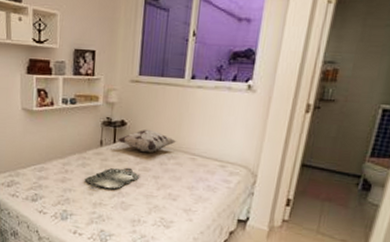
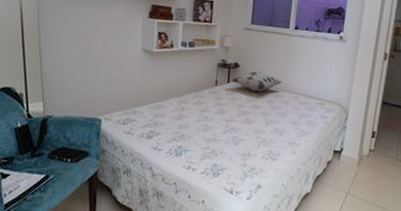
serving tray: present [84,167,139,190] -> none [199,105,250,126]

